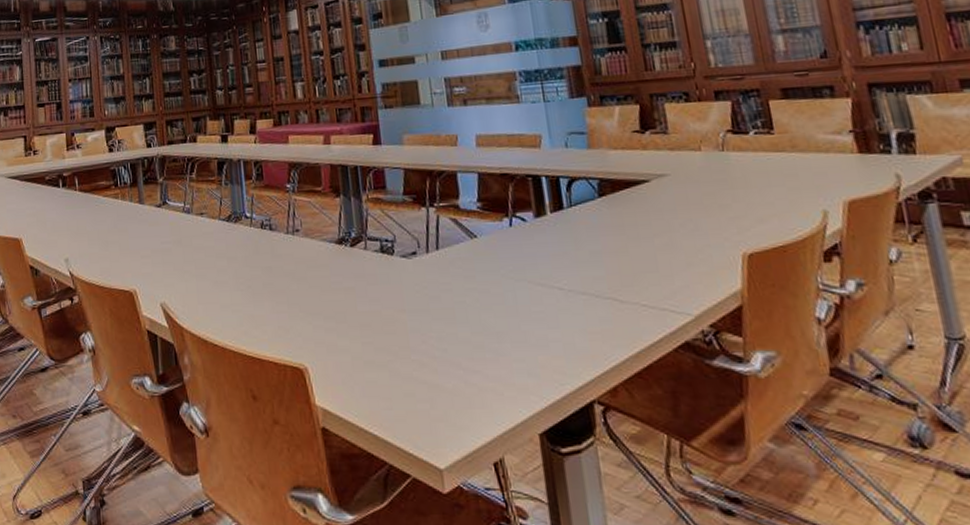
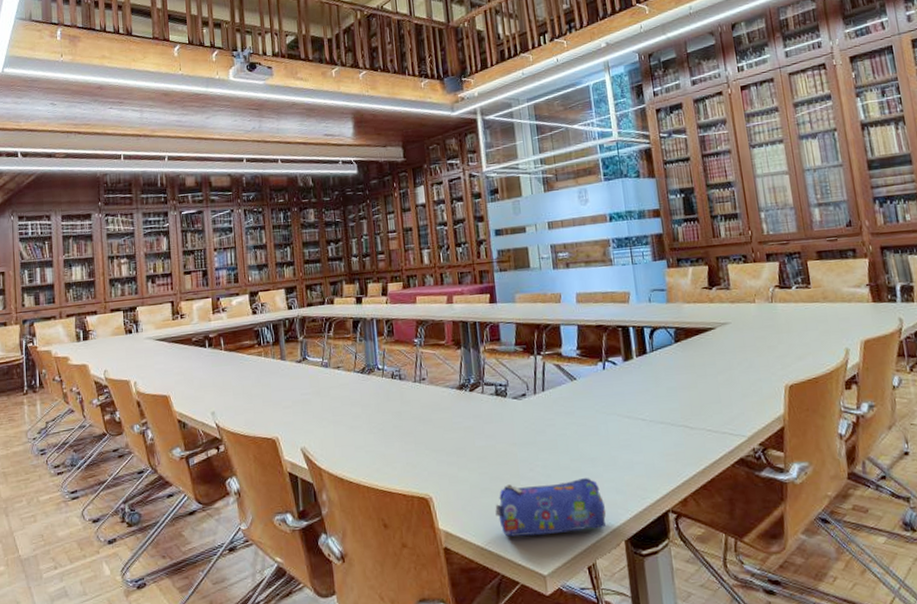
pencil case: none [381,355,516,421] -> present [495,478,607,537]

